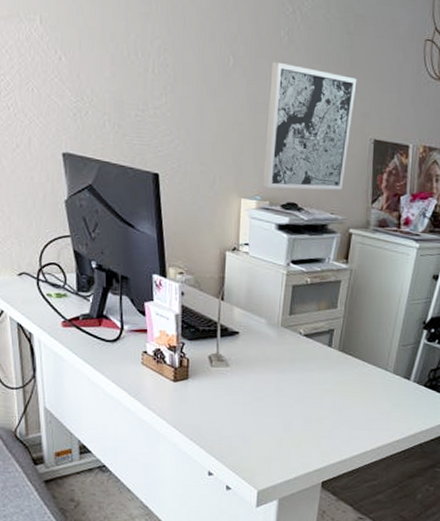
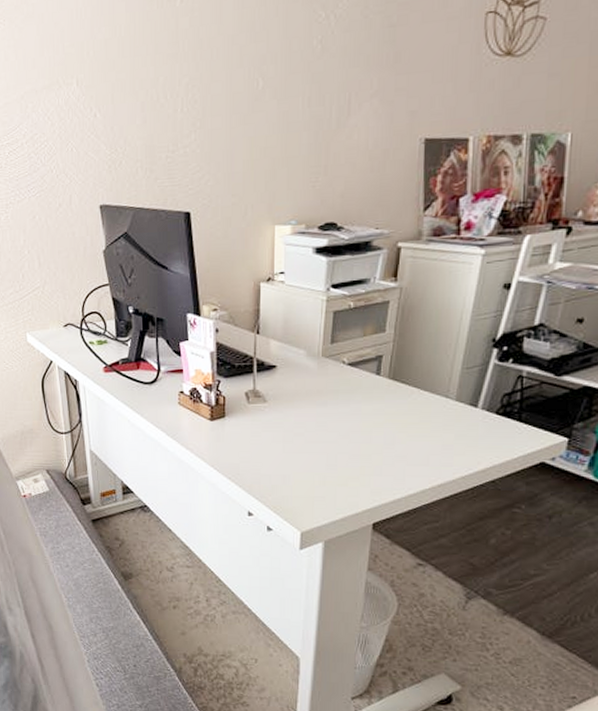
wall art: present [263,61,357,190] -> none [298,73,402,211]

